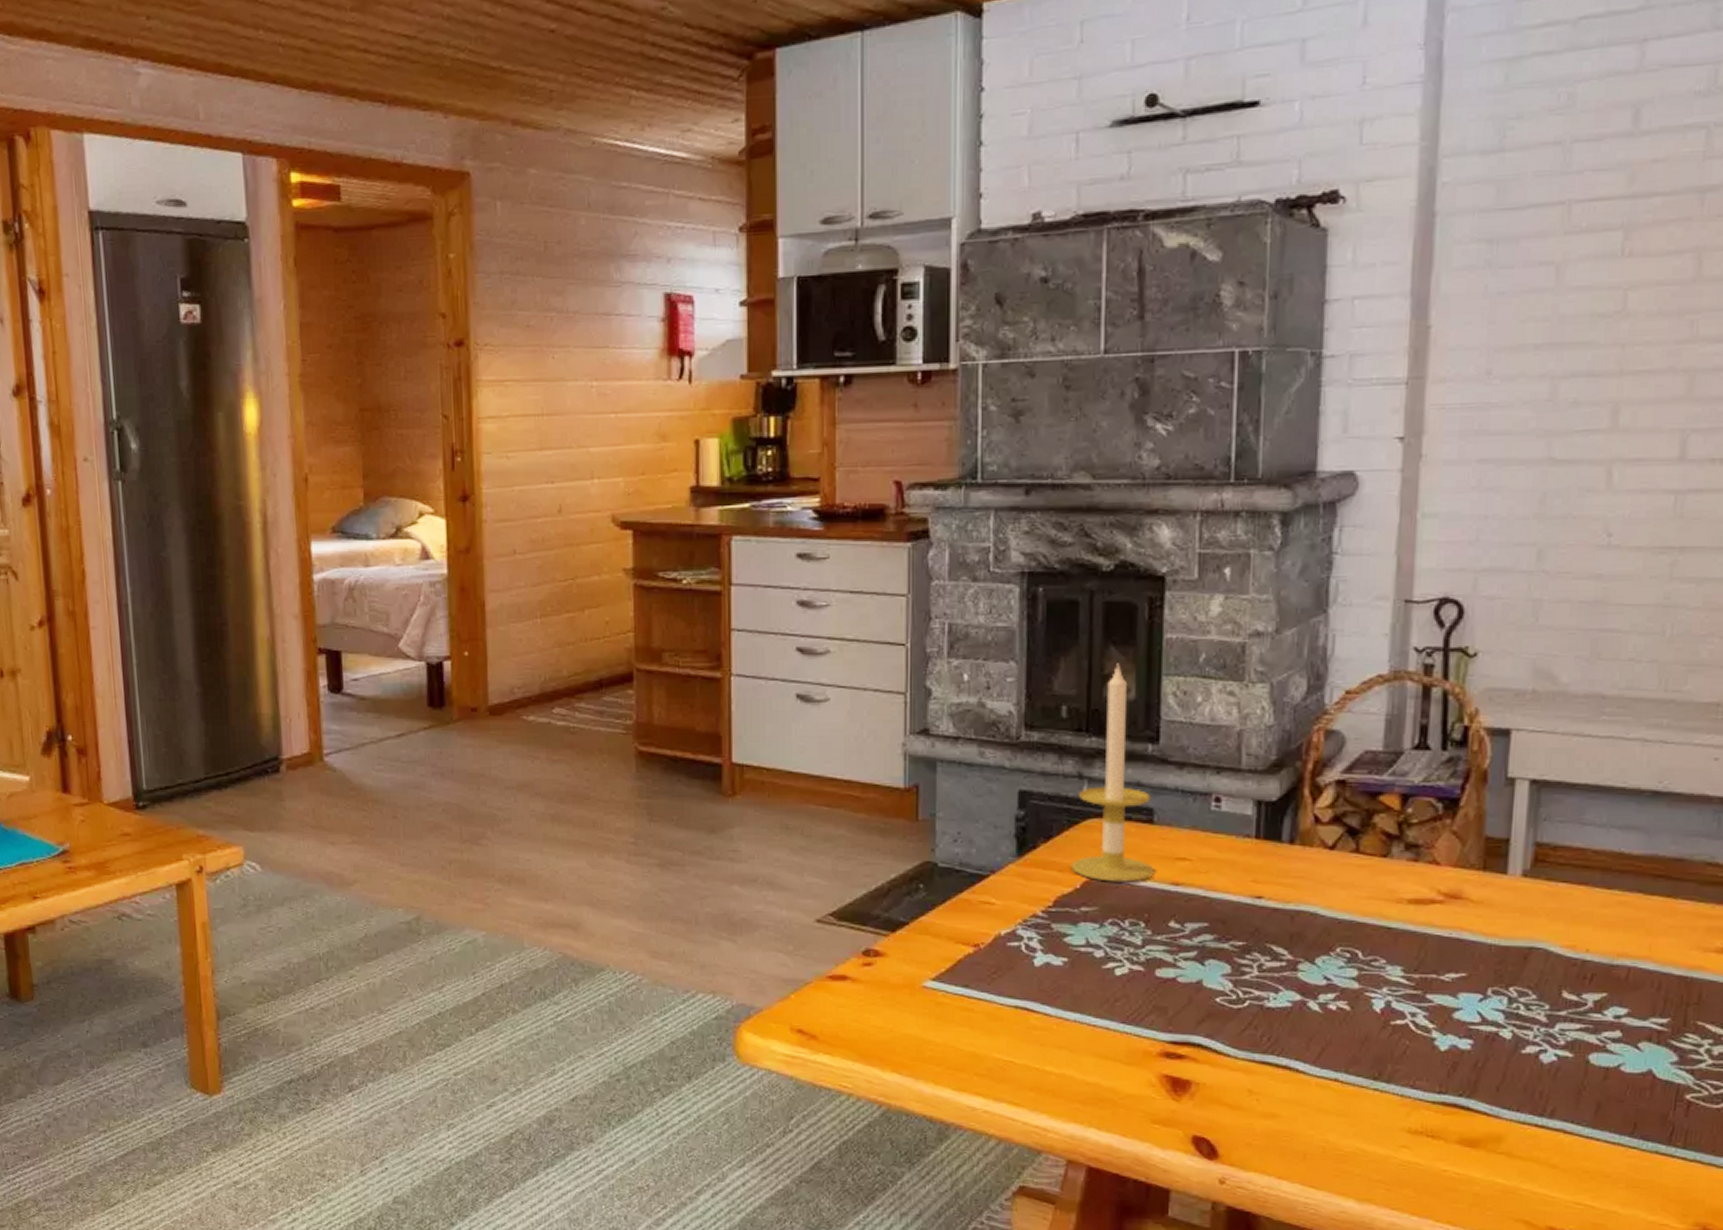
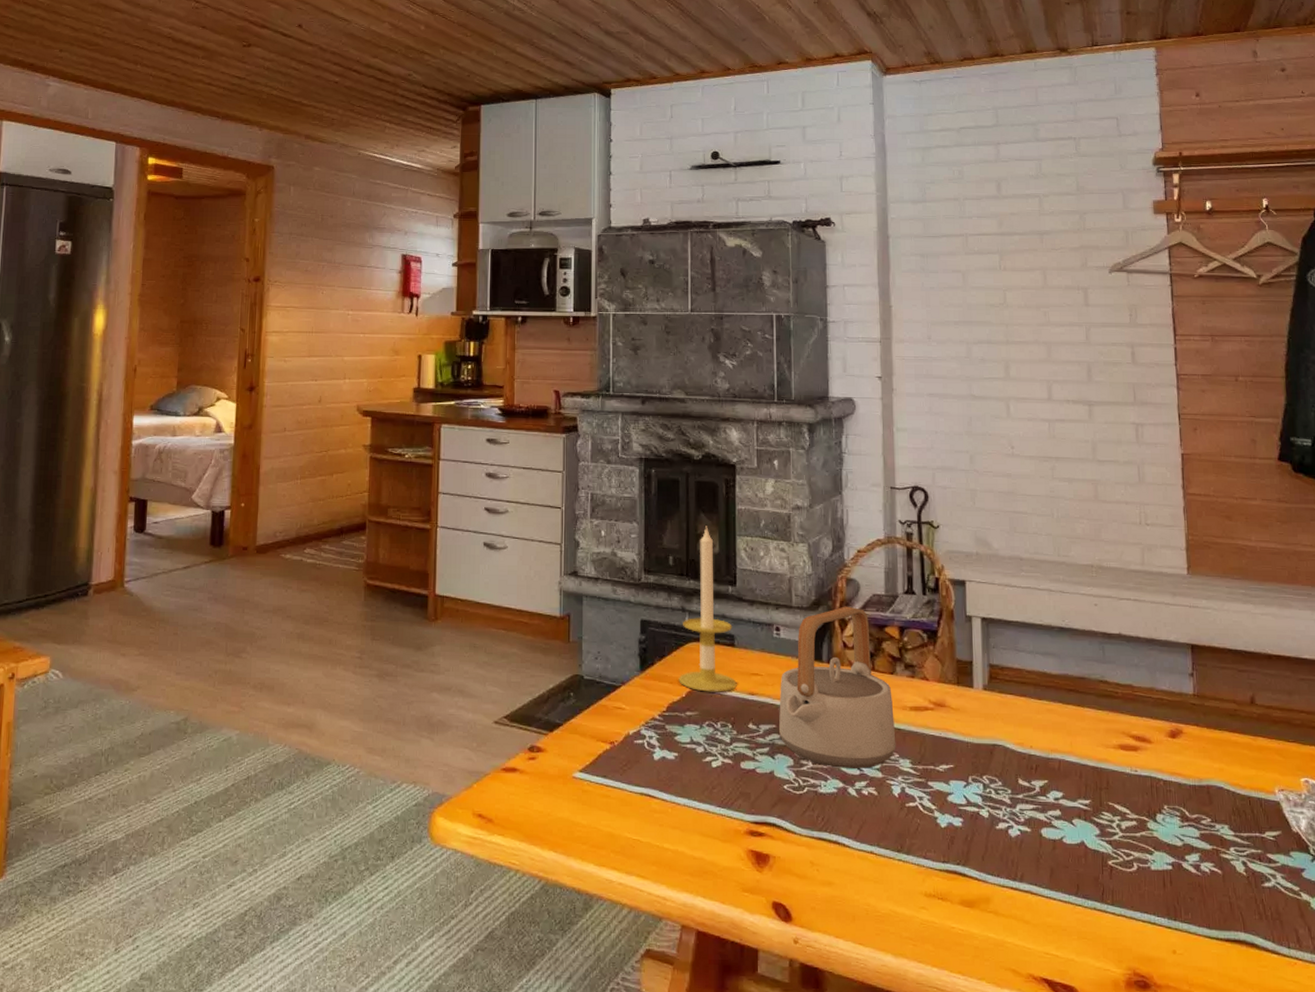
teapot: none [1213,767,1384,979] -> present [779,606,896,770]

